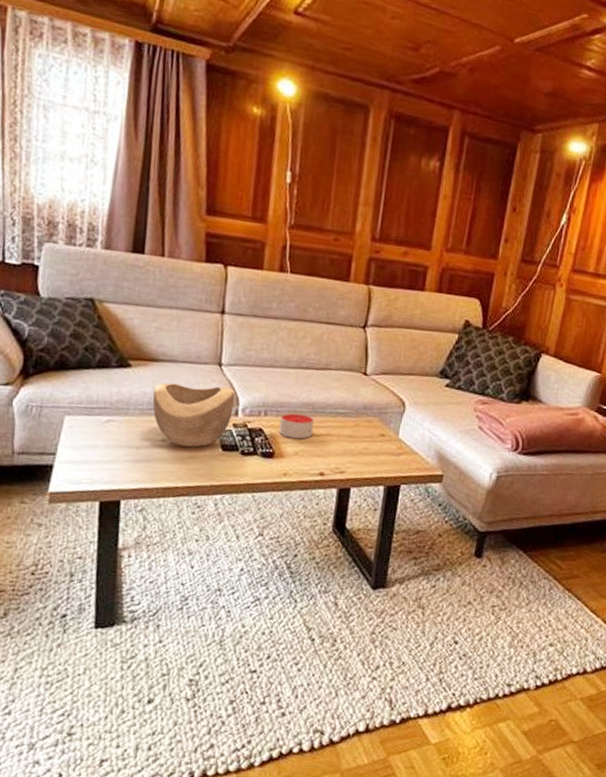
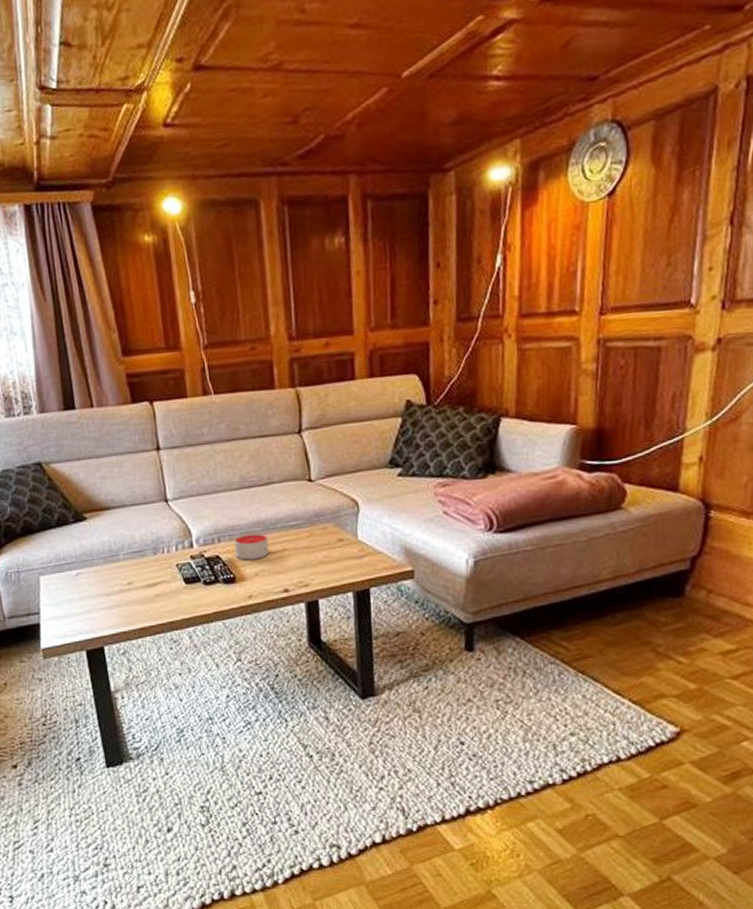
decorative bowl: present [152,382,235,447] -> none [110,521,188,587]

